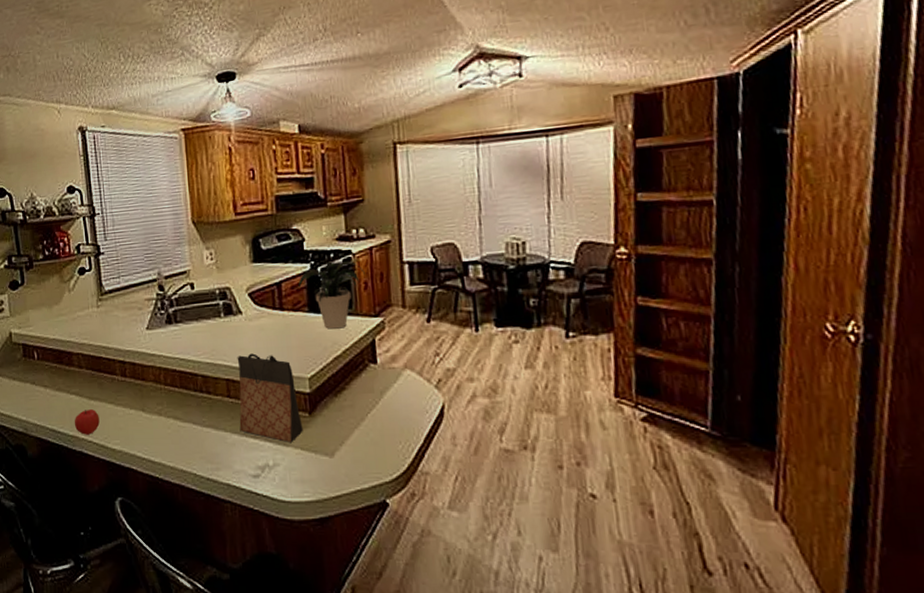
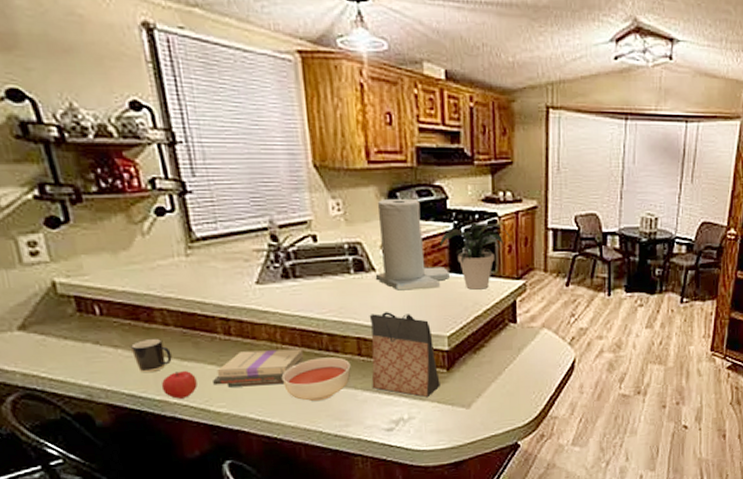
mug: none [55,379,83,411] -> present [129,338,172,373]
books: none [111,390,182,426] -> present [213,349,304,387]
bowl: none [163,398,221,443] -> present [281,357,351,402]
paper towel: none [242,244,309,332] -> present [375,198,450,291]

